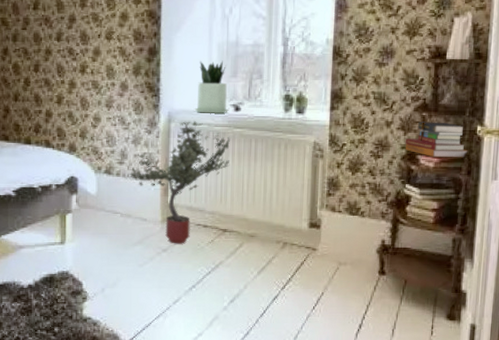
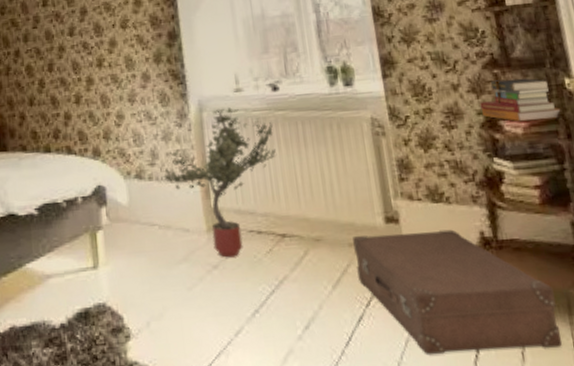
planter: present [194,60,230,113] -> none [225,36,267,98]
suitcase: none [279,236,427,328] -> present [352,229,563,354]

